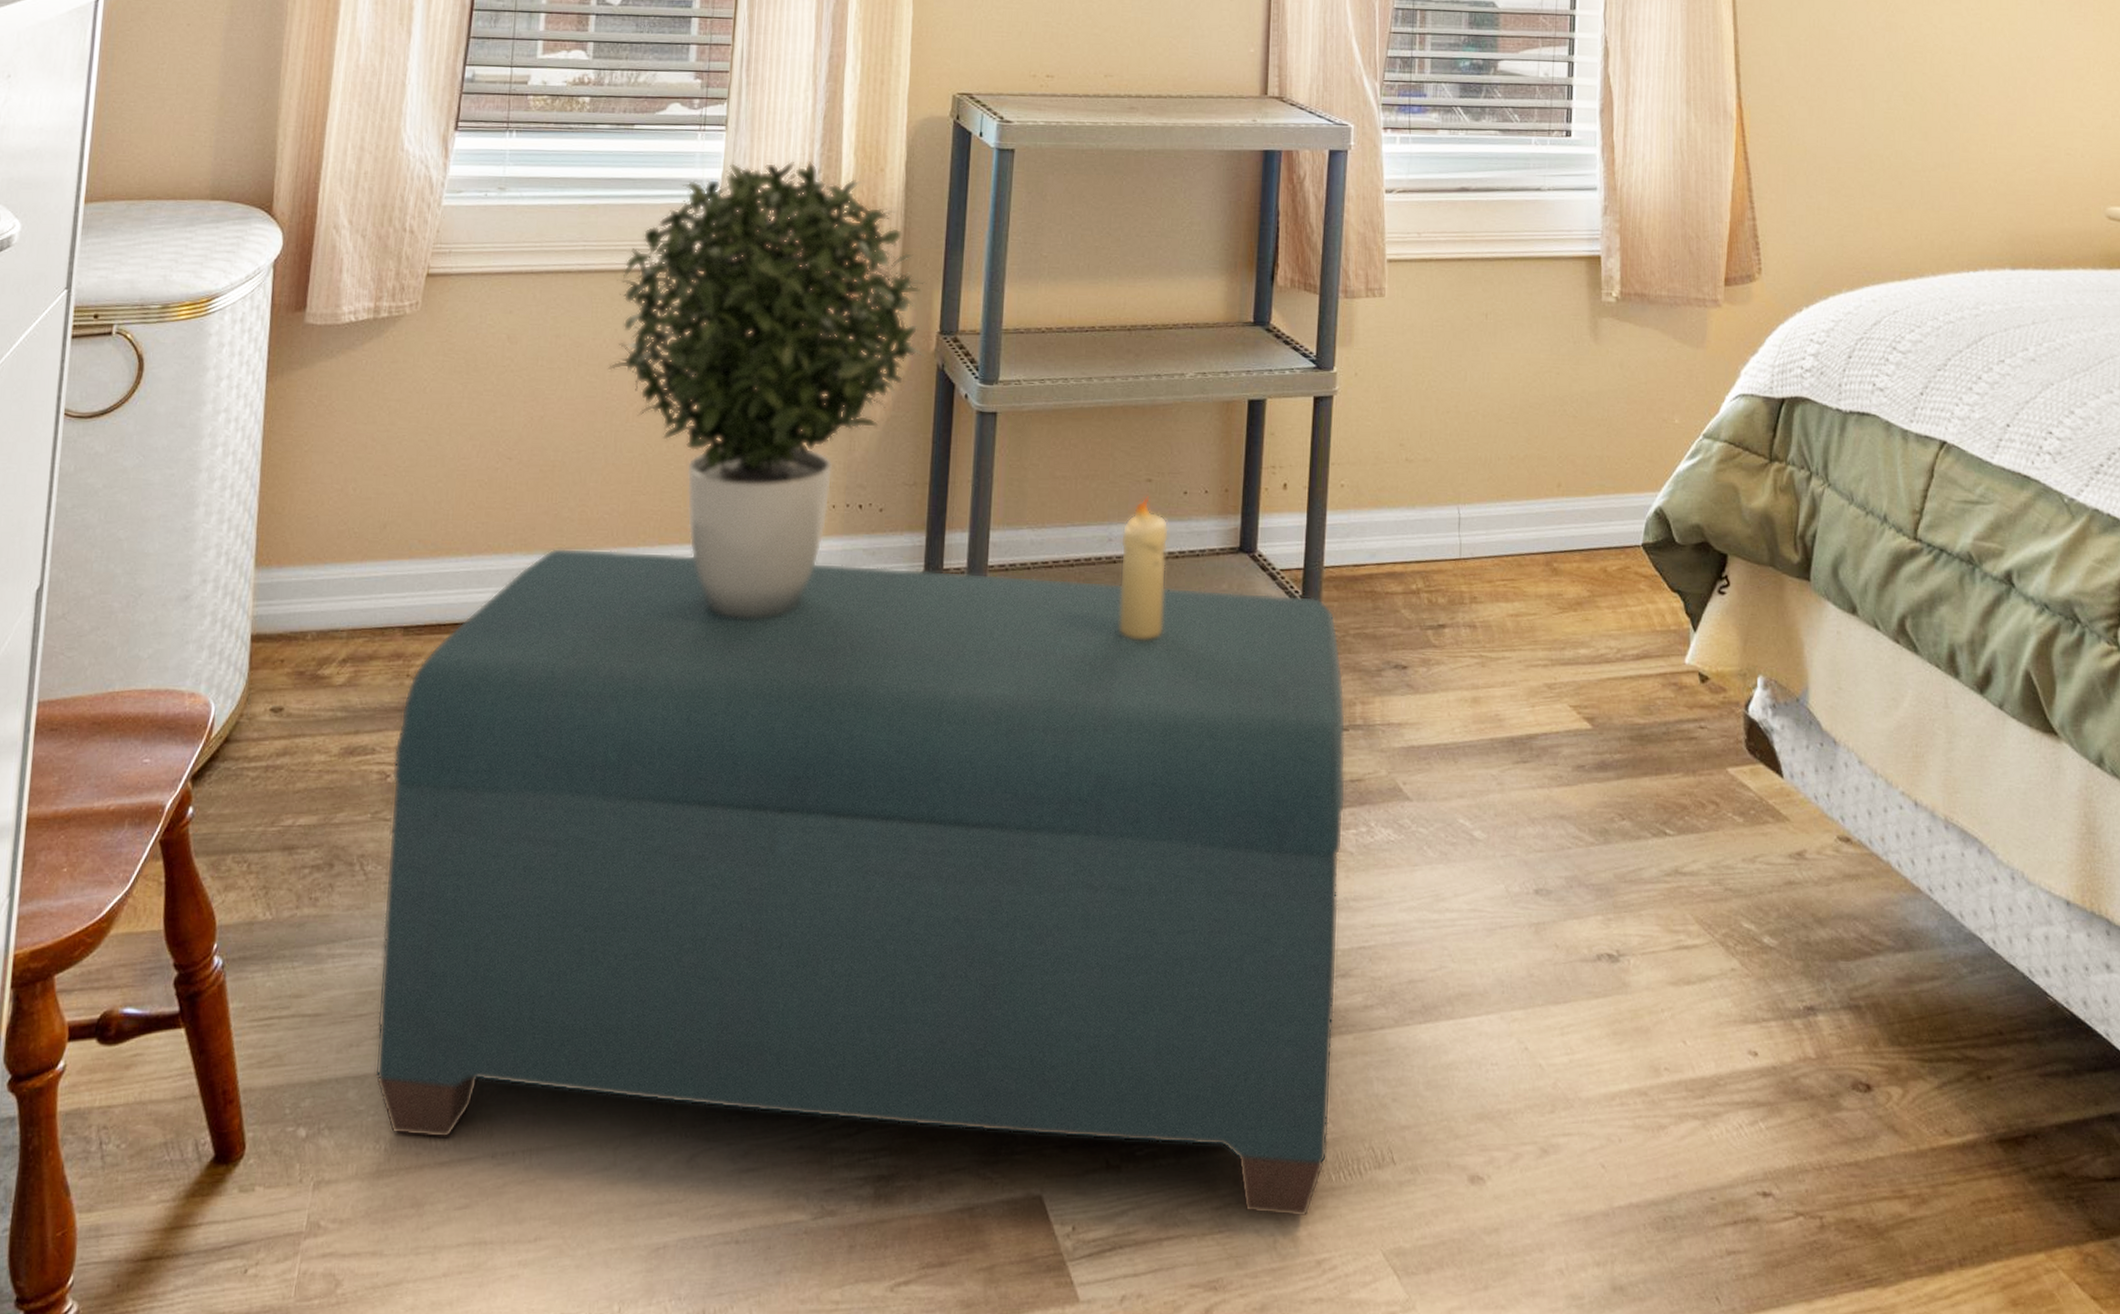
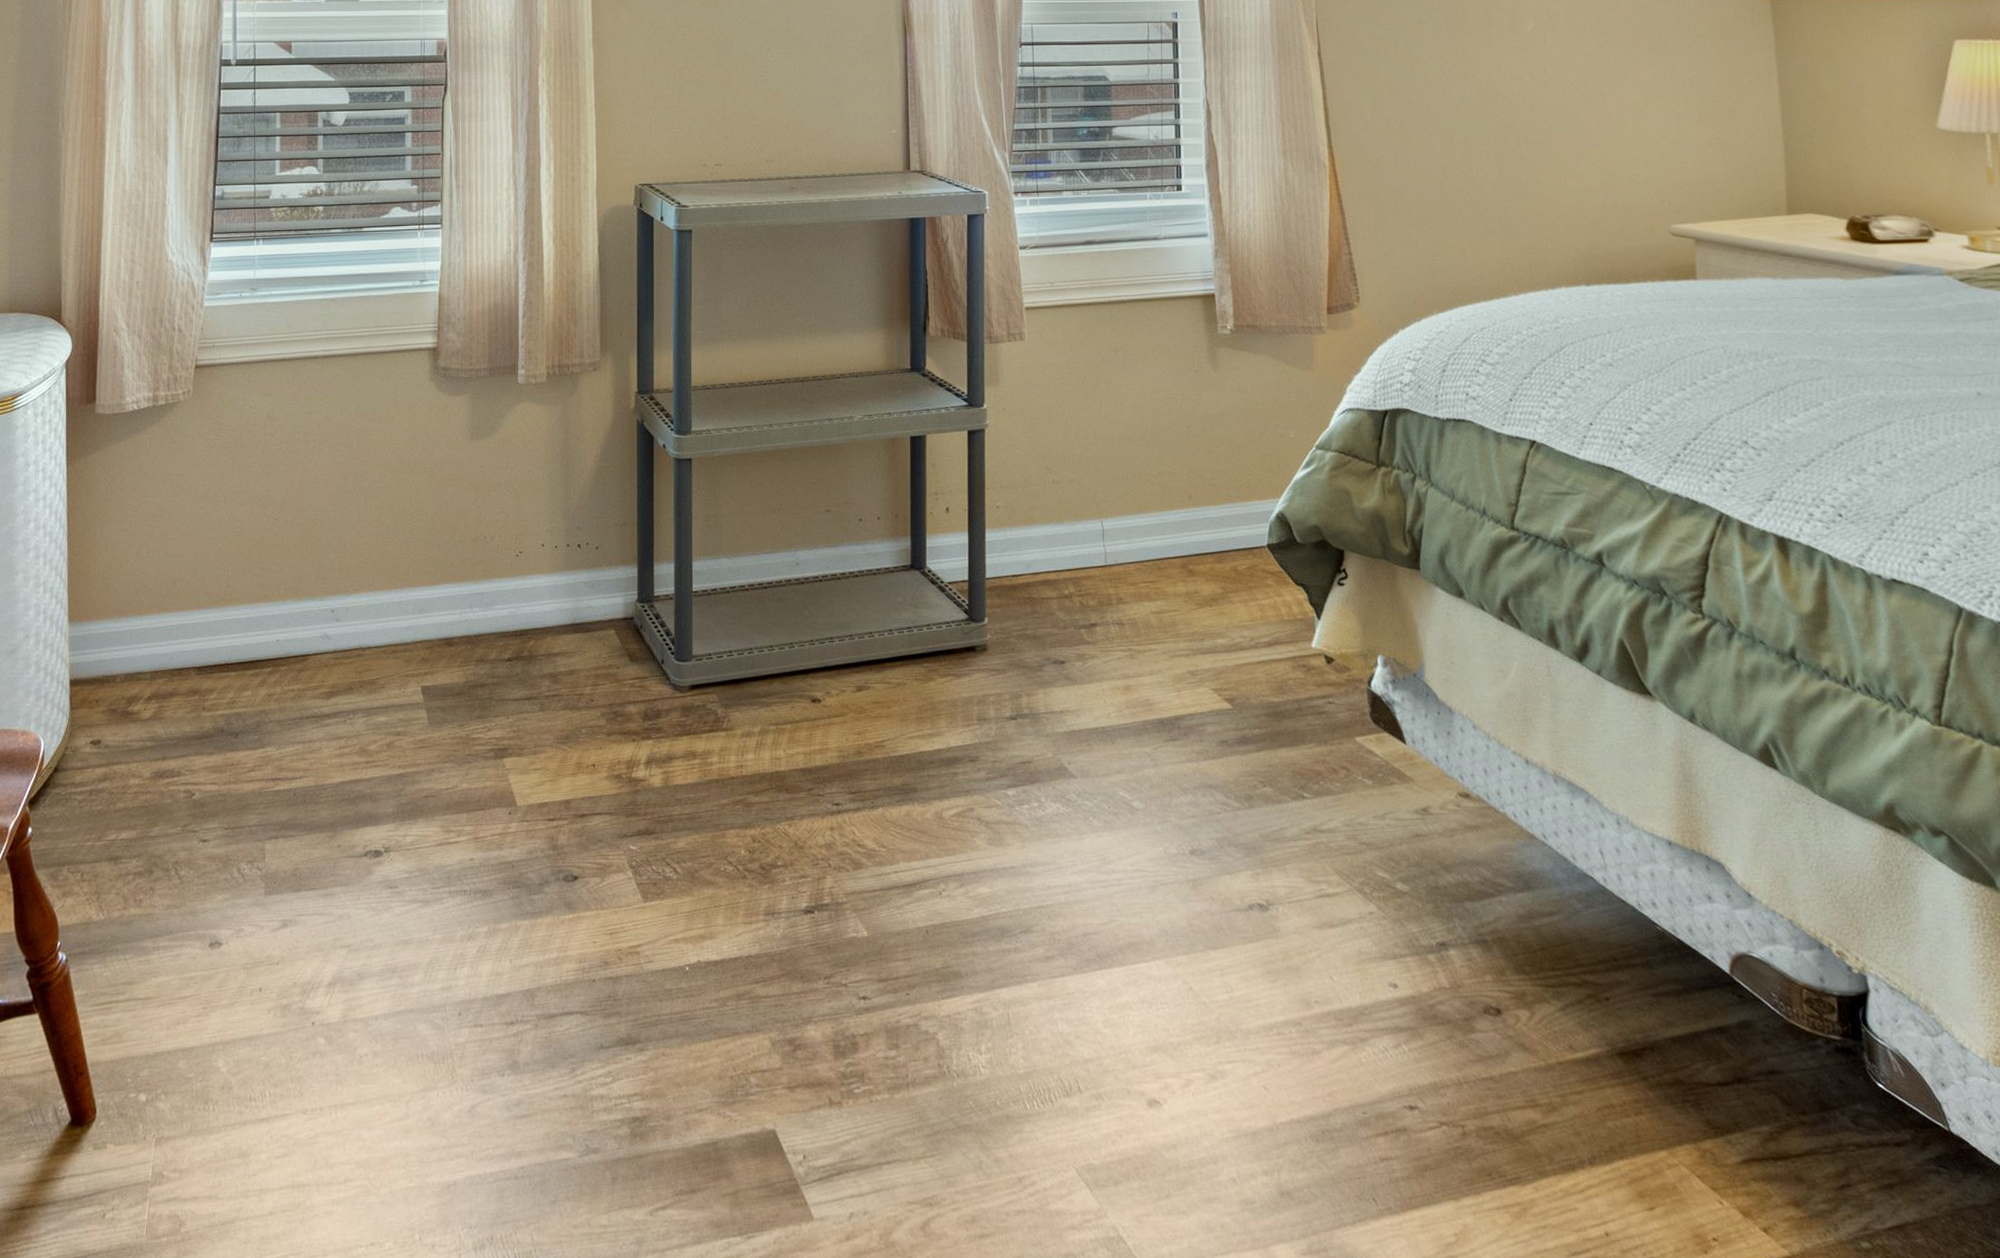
bench: present [374,547,1346,1218] -> none [197,593,1022,1142]
potted plant: present [607,160,927,620] -> none [354,251,625,647]
candle: present [1119,496,1170,640] -> none [806,525,849,649]

